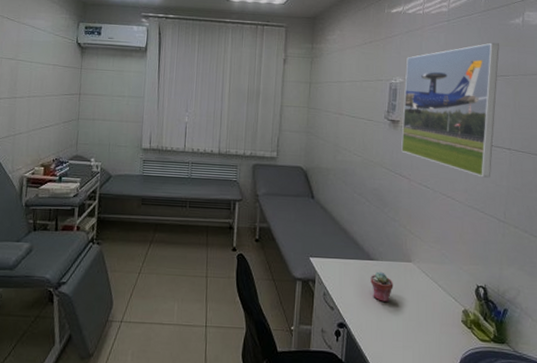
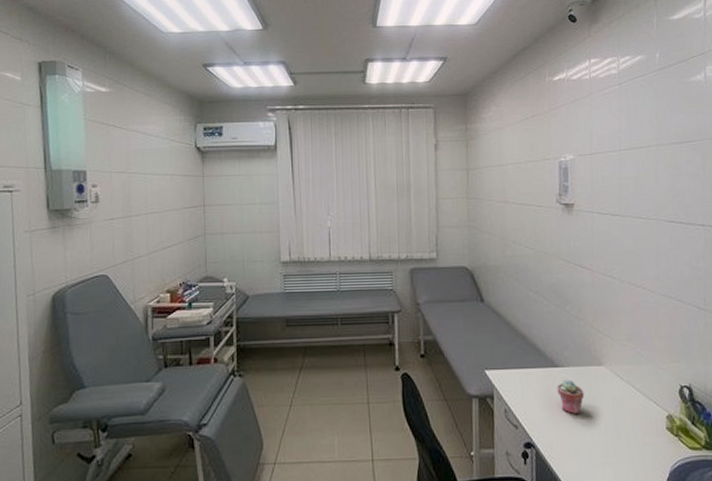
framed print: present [401,42,499,178] -> none [575,104,685,261]

